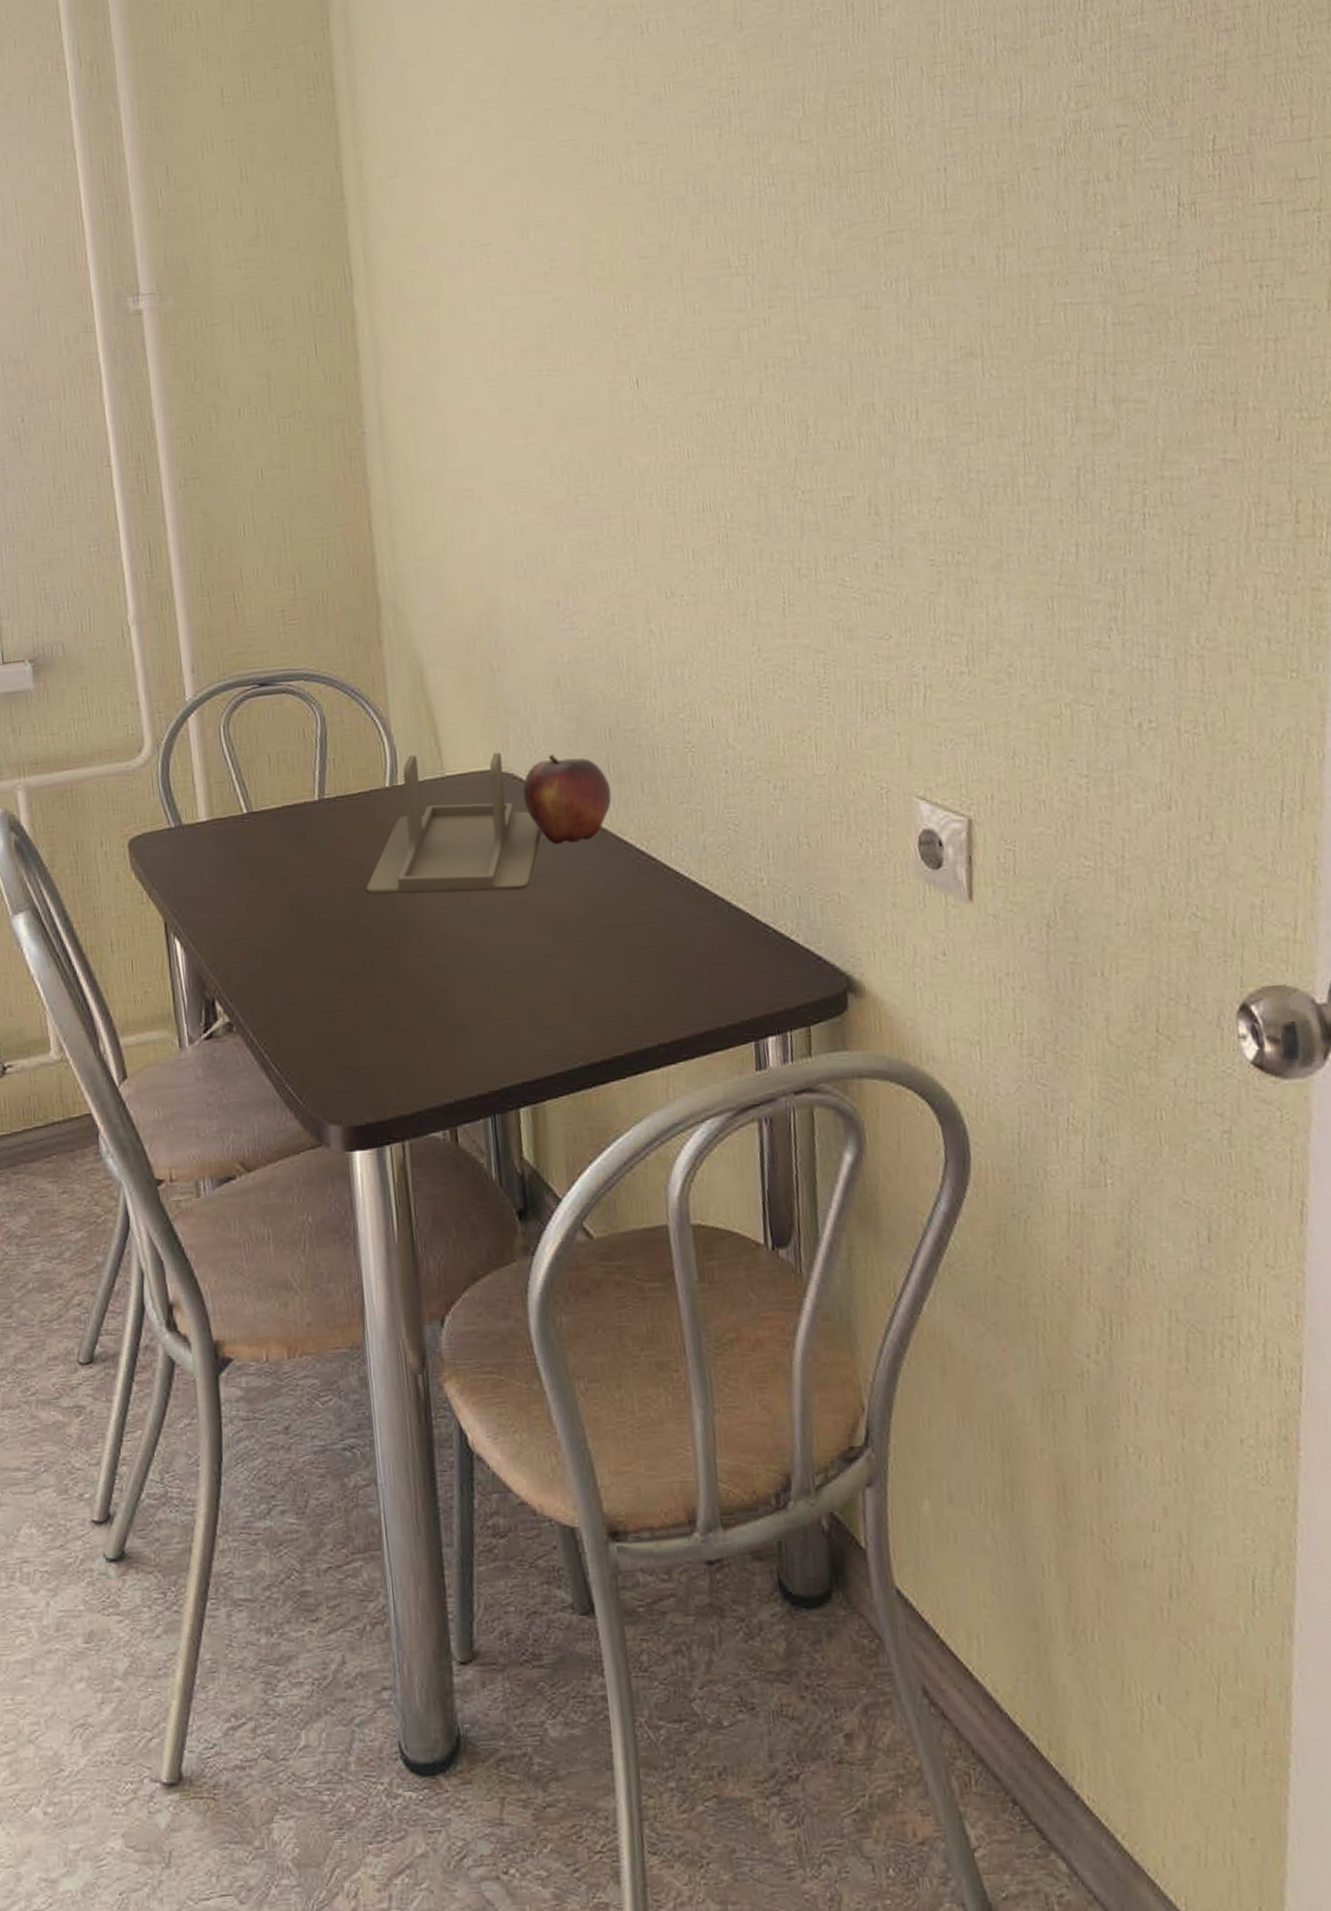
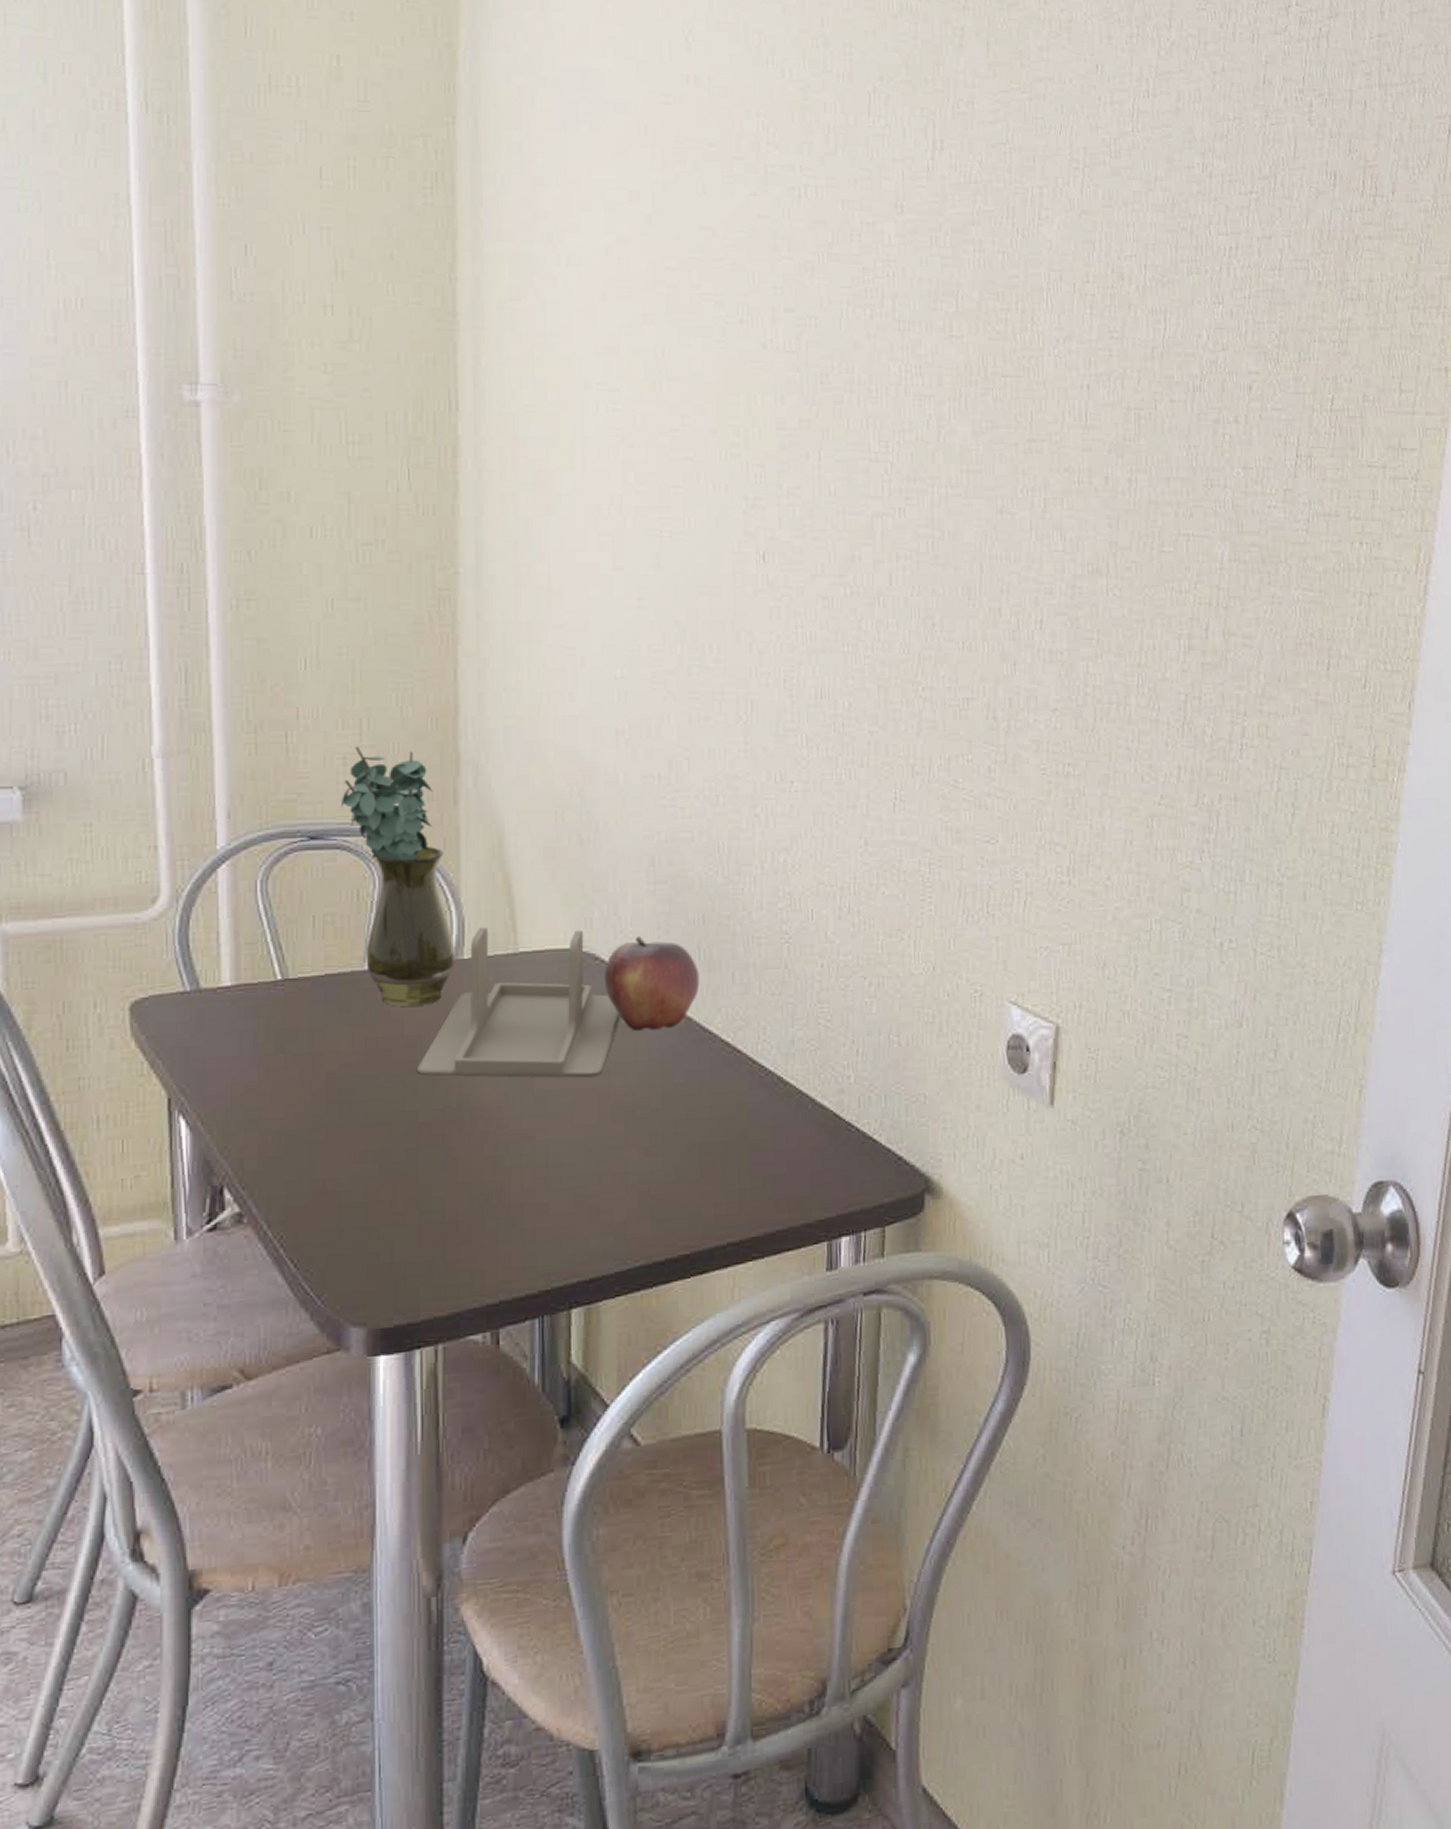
vase: none [282,599,391,832] -> present [340,747,455,1006]

